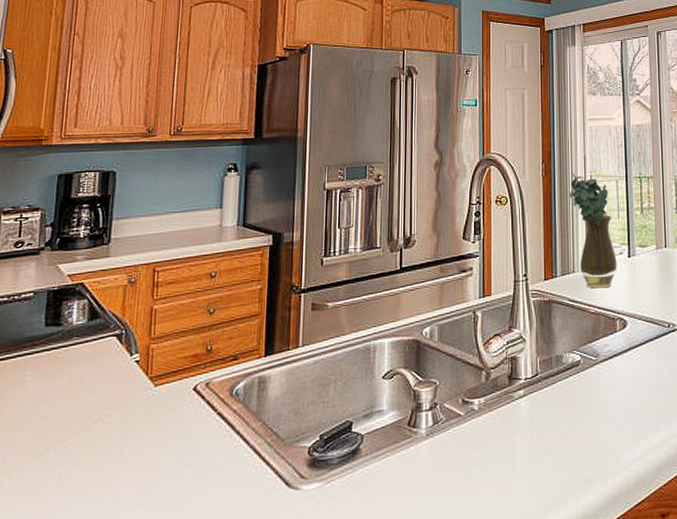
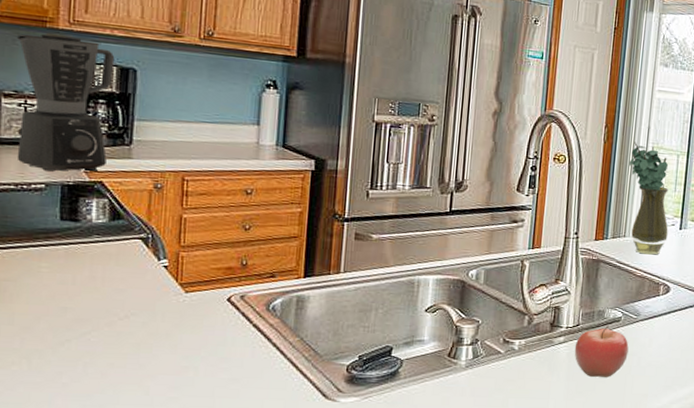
blender: none [11,151,98,280] -> present [17,34,115,172]
fruit: none [535,371,592,432] -> present [574,325,629,377]

